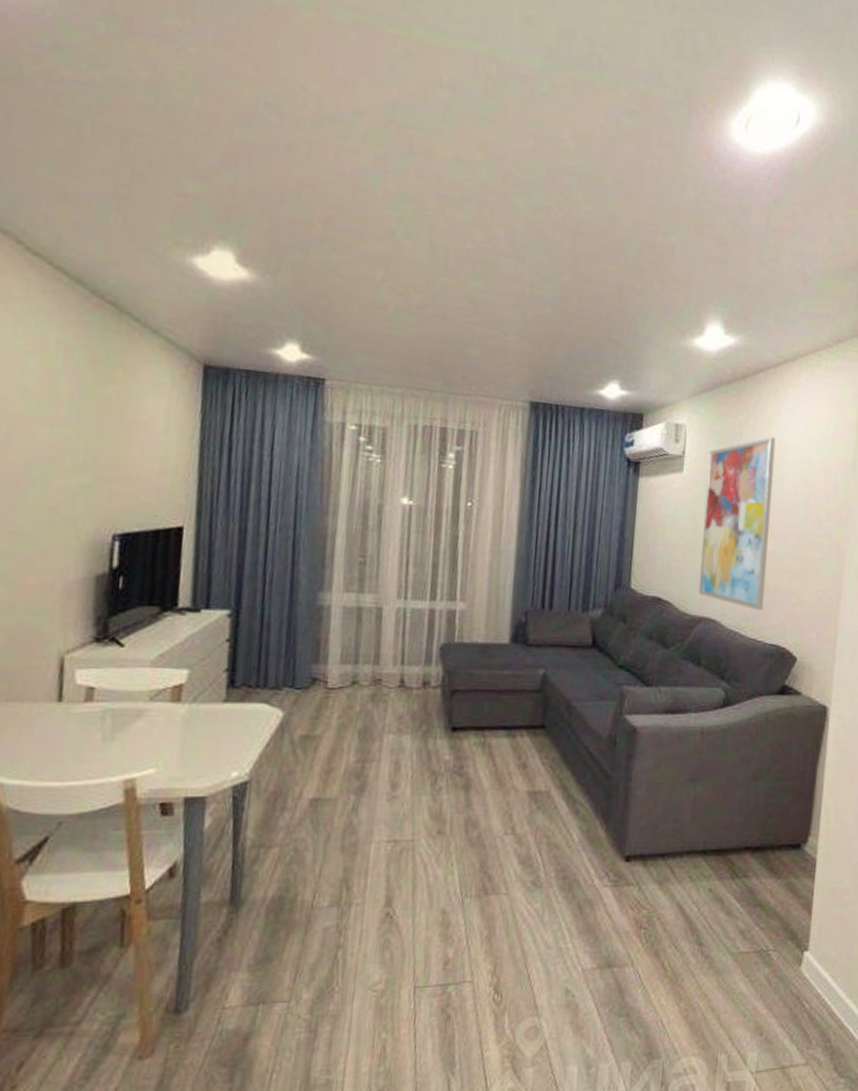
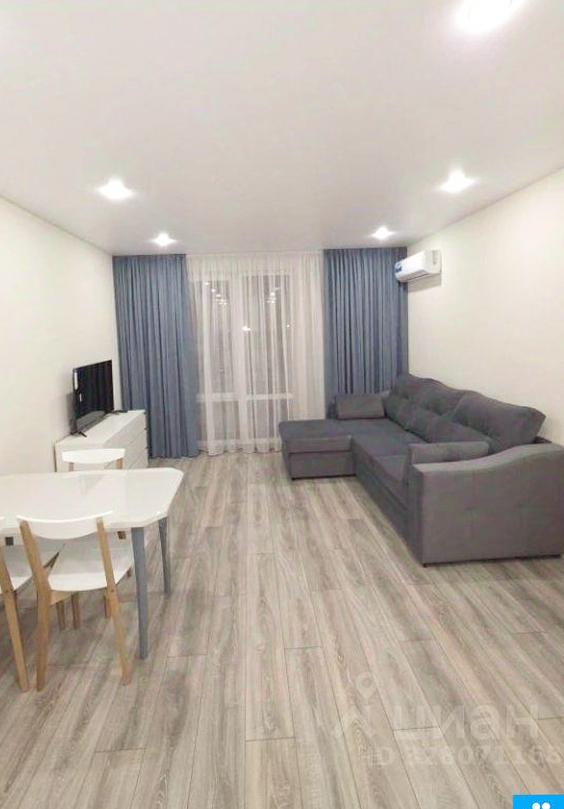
wall art: present [698,437,776,611] -> none [460,250,515,382]

